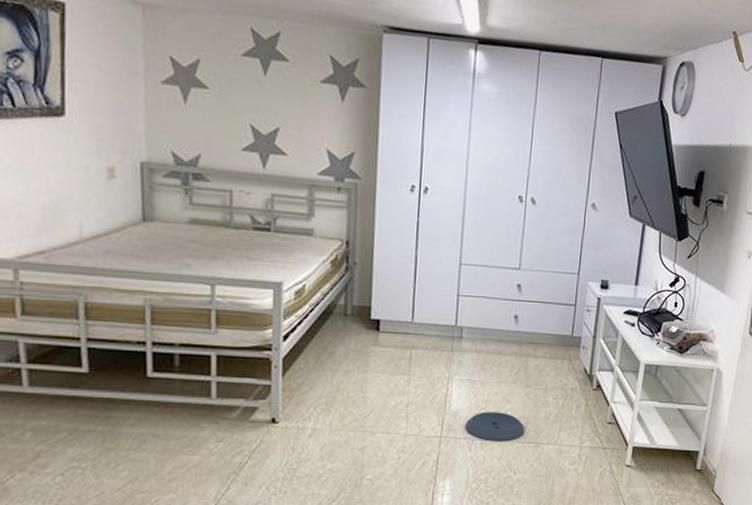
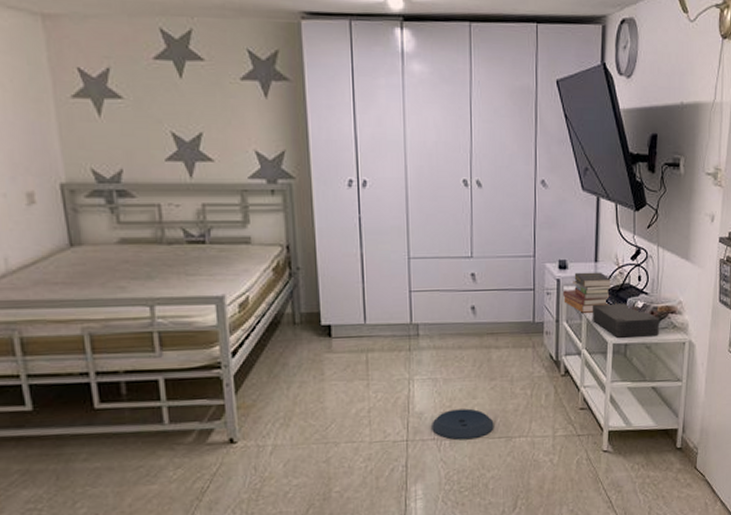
books: none [602,293,652,333] -> present [563,272,617,313]
game console: none [627,325,692,361] -> present [592,303,660,338]

